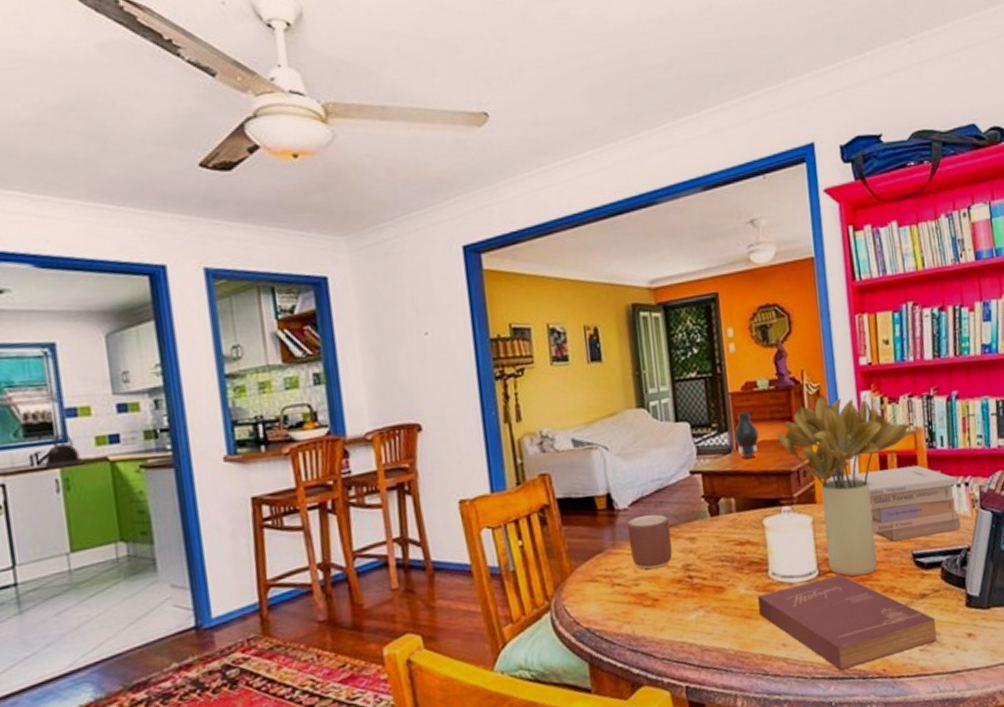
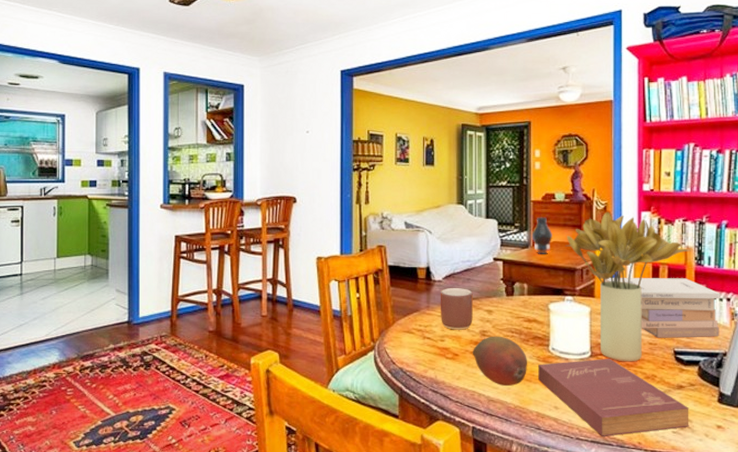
kettle: present [44,433,81,469] -> none [48,176,71,199]
fruit: none [675,567,745,630] -> present [472,336,527,386]

